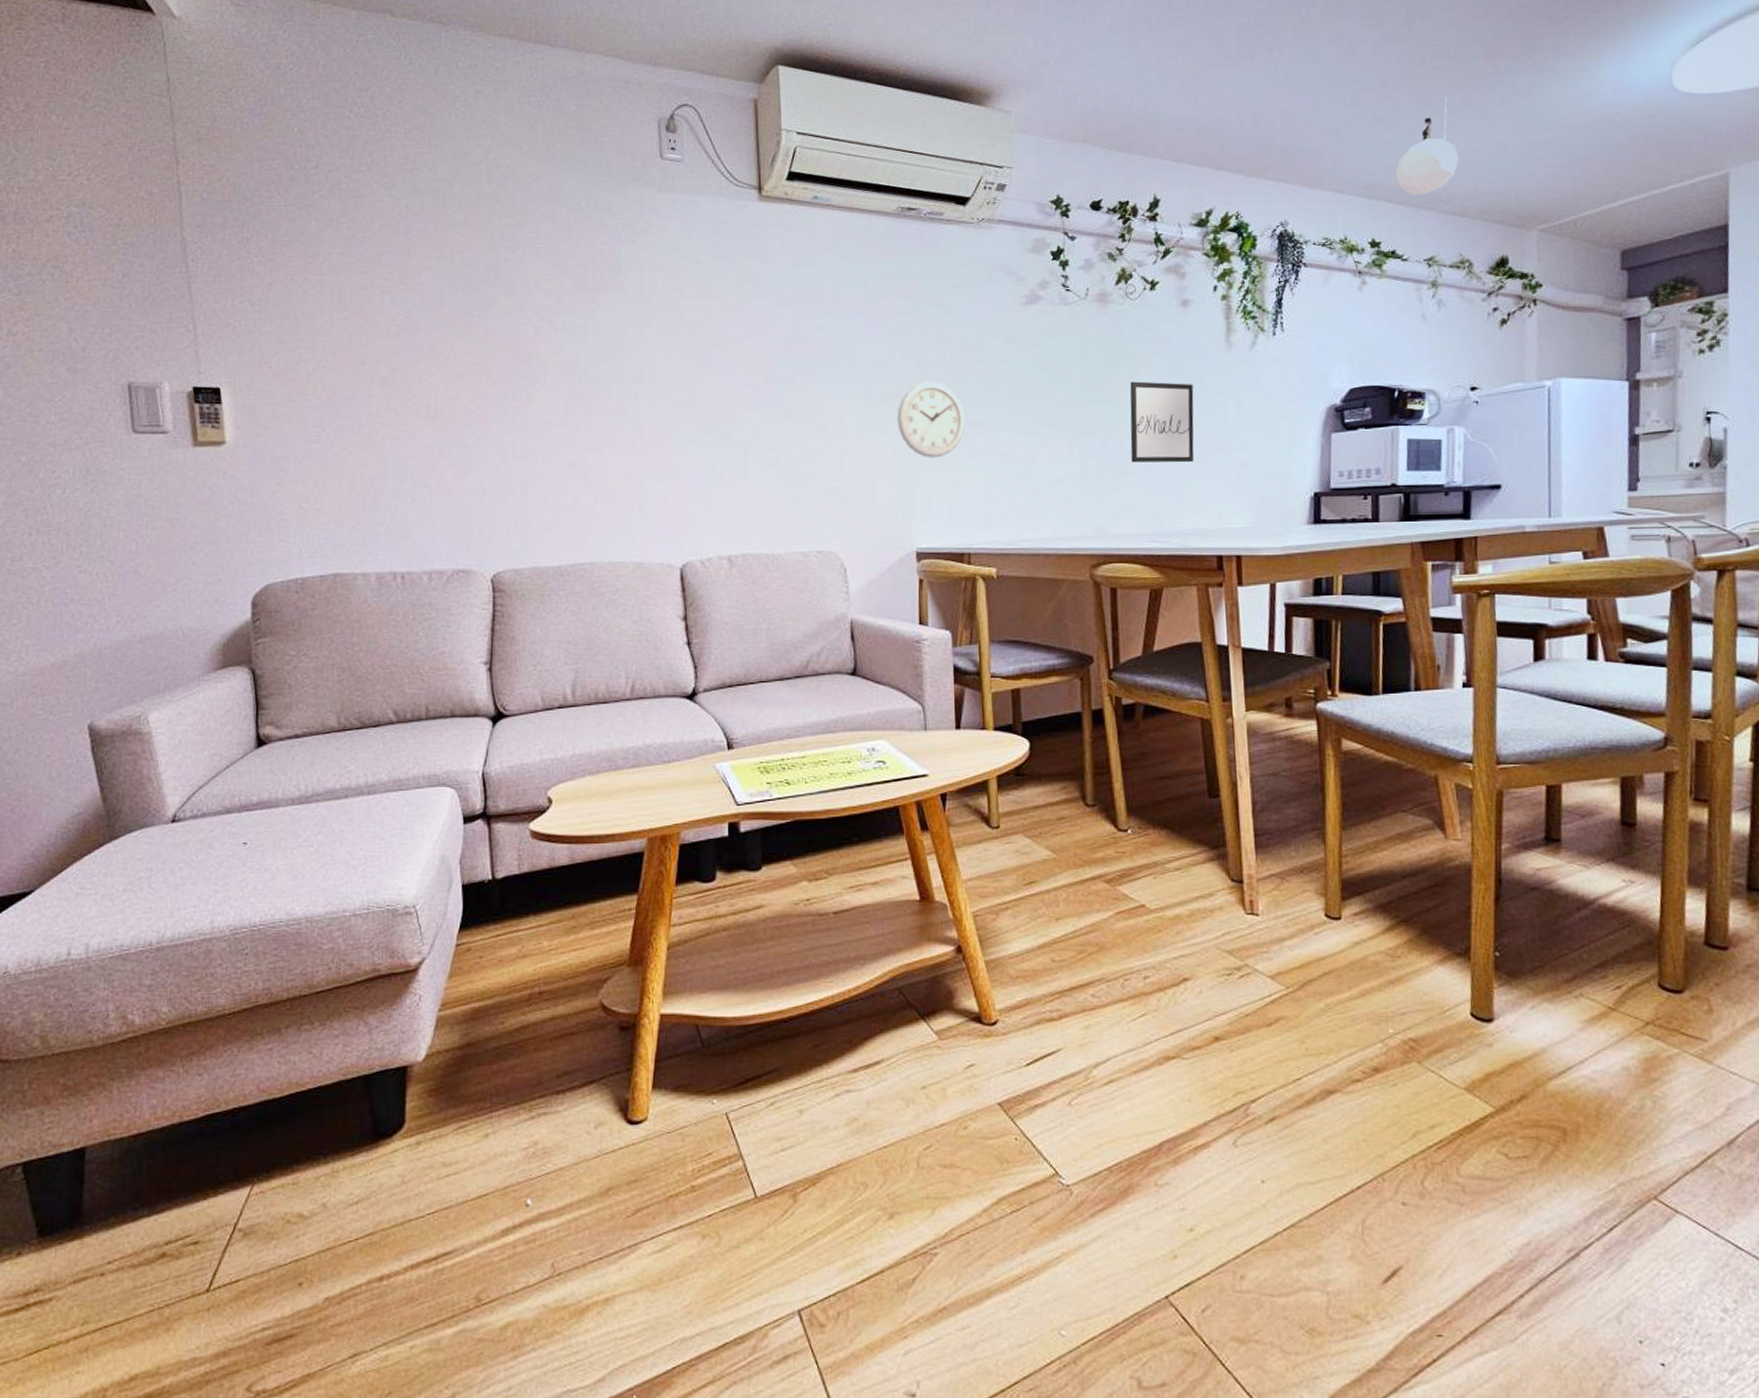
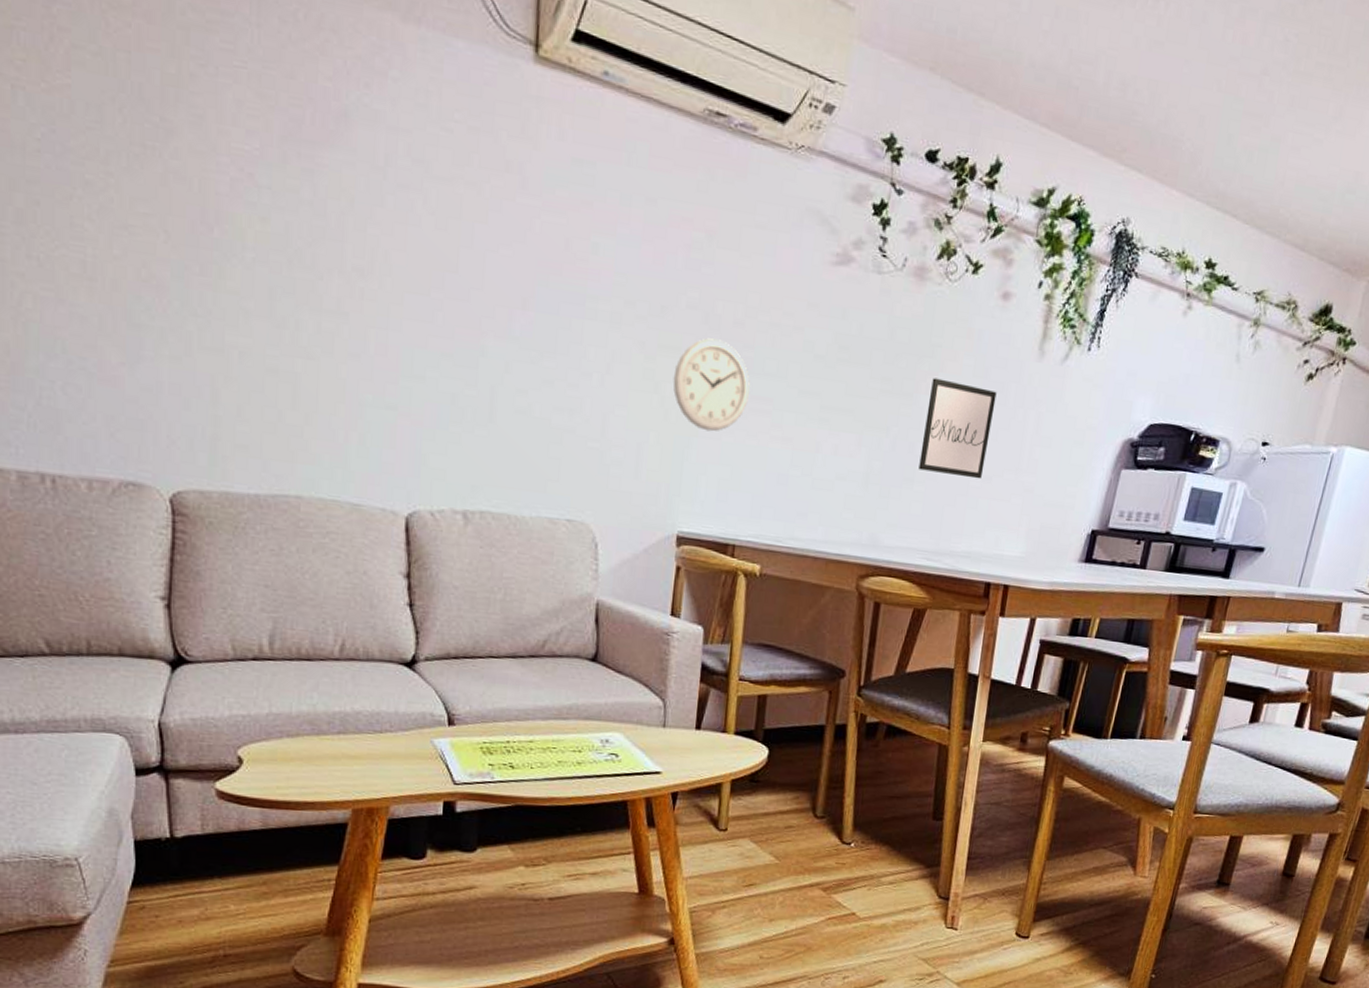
pendant lamp: present [1395,97,1459,195] -> none [1248,103,1322,217]

